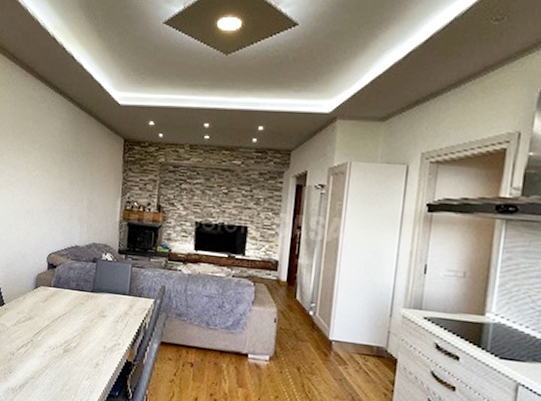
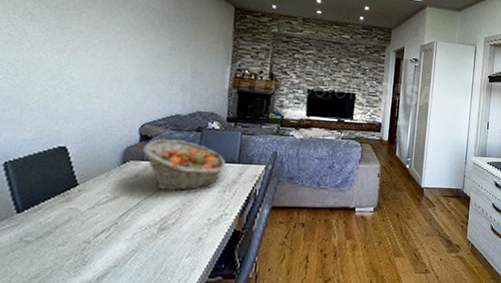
fruit basket: none [50,268,119,318] -> present [143,139,227,192]

